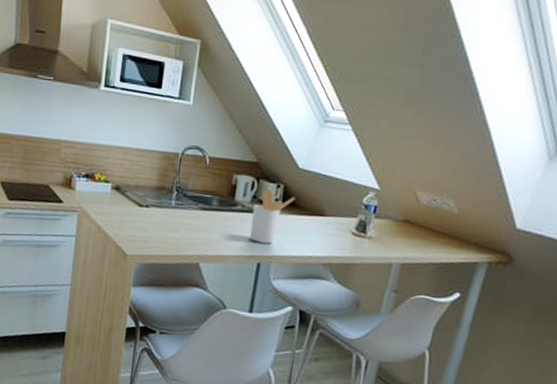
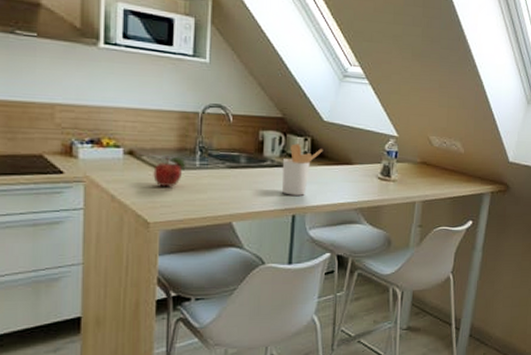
fruit: none [134,193,162,223] -> present [153,156,185,186]

